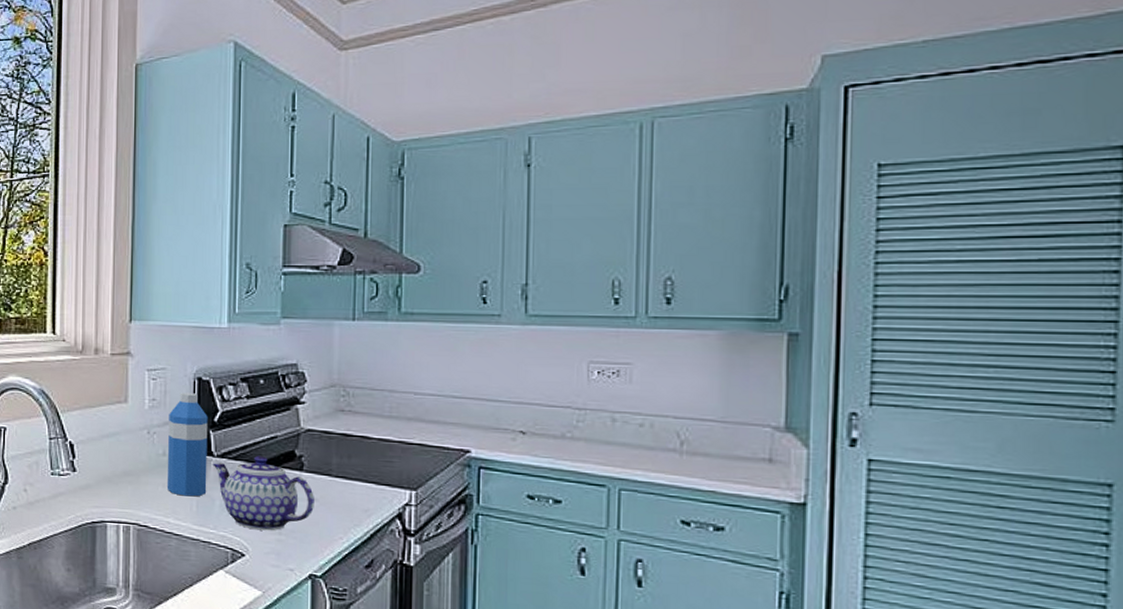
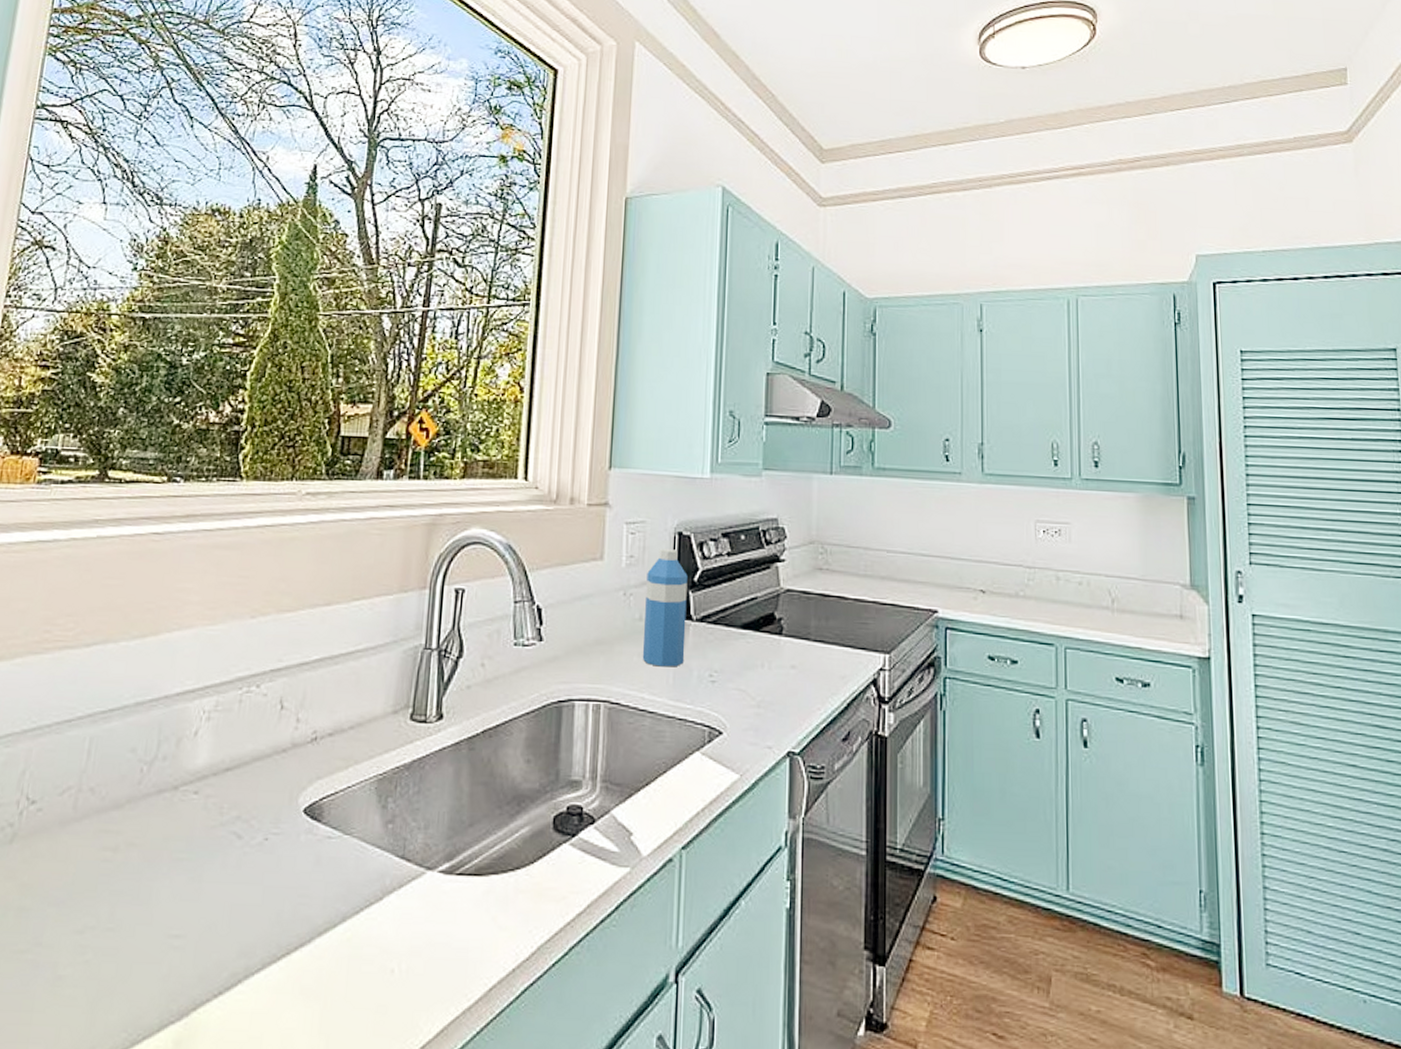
teapot: present [213,455,314,531] -> none [691,618,793,704]

